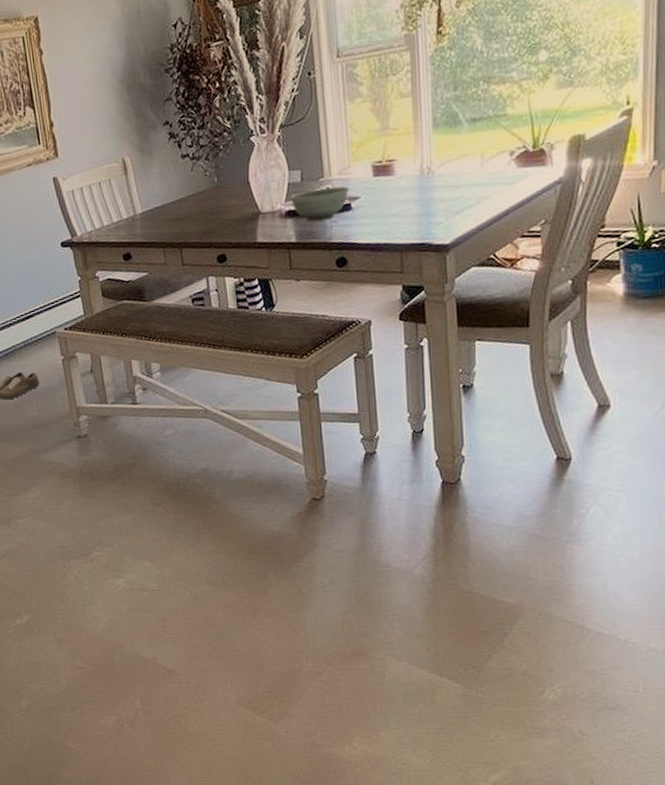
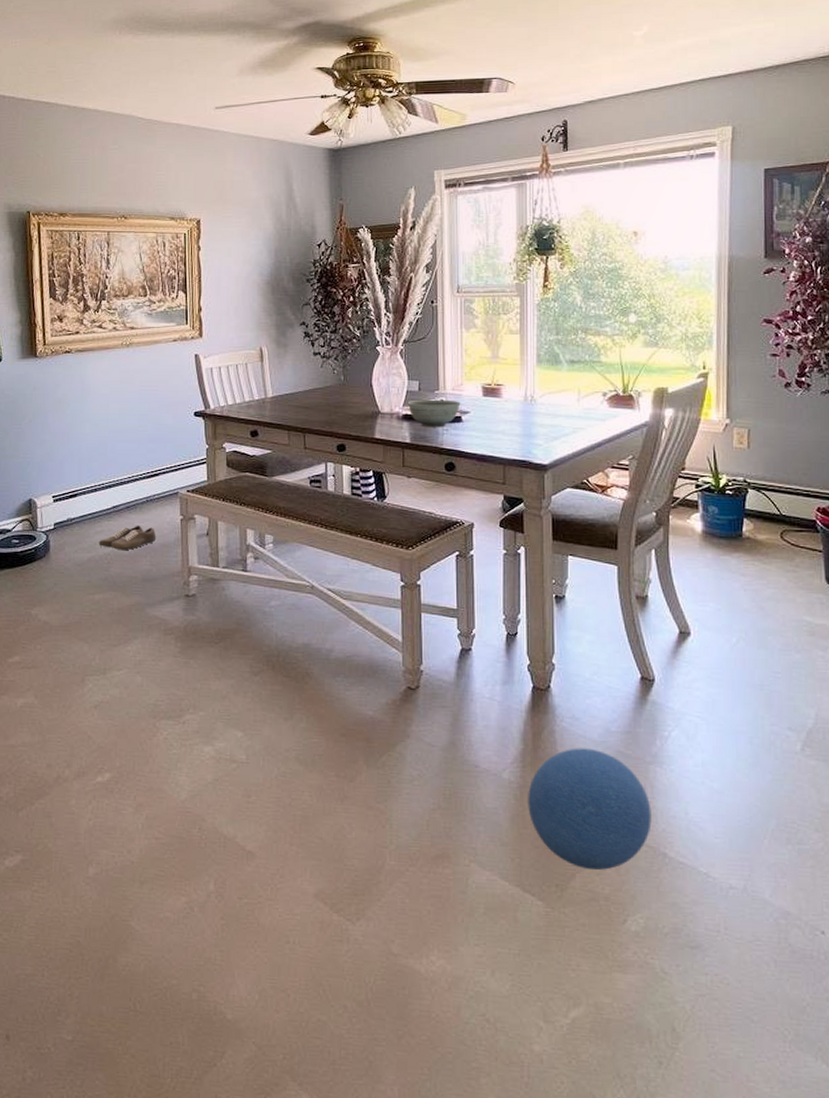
ball: none [441,535,569,649] -> present [528,748,652,870]

